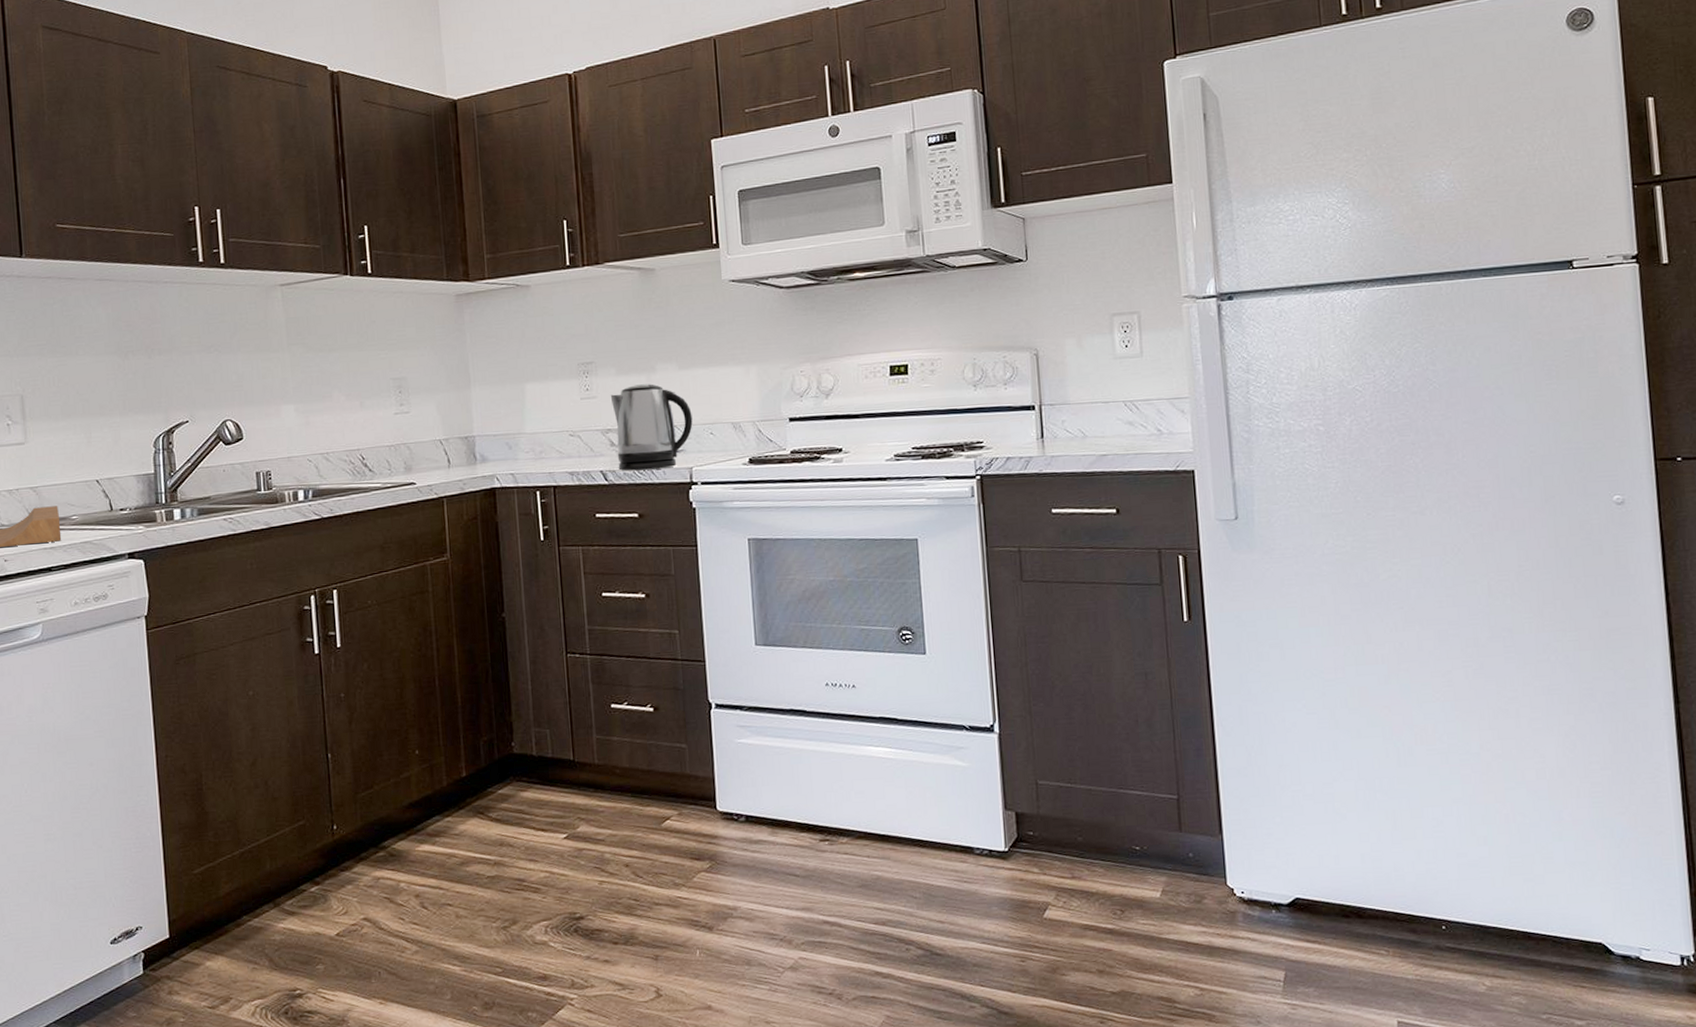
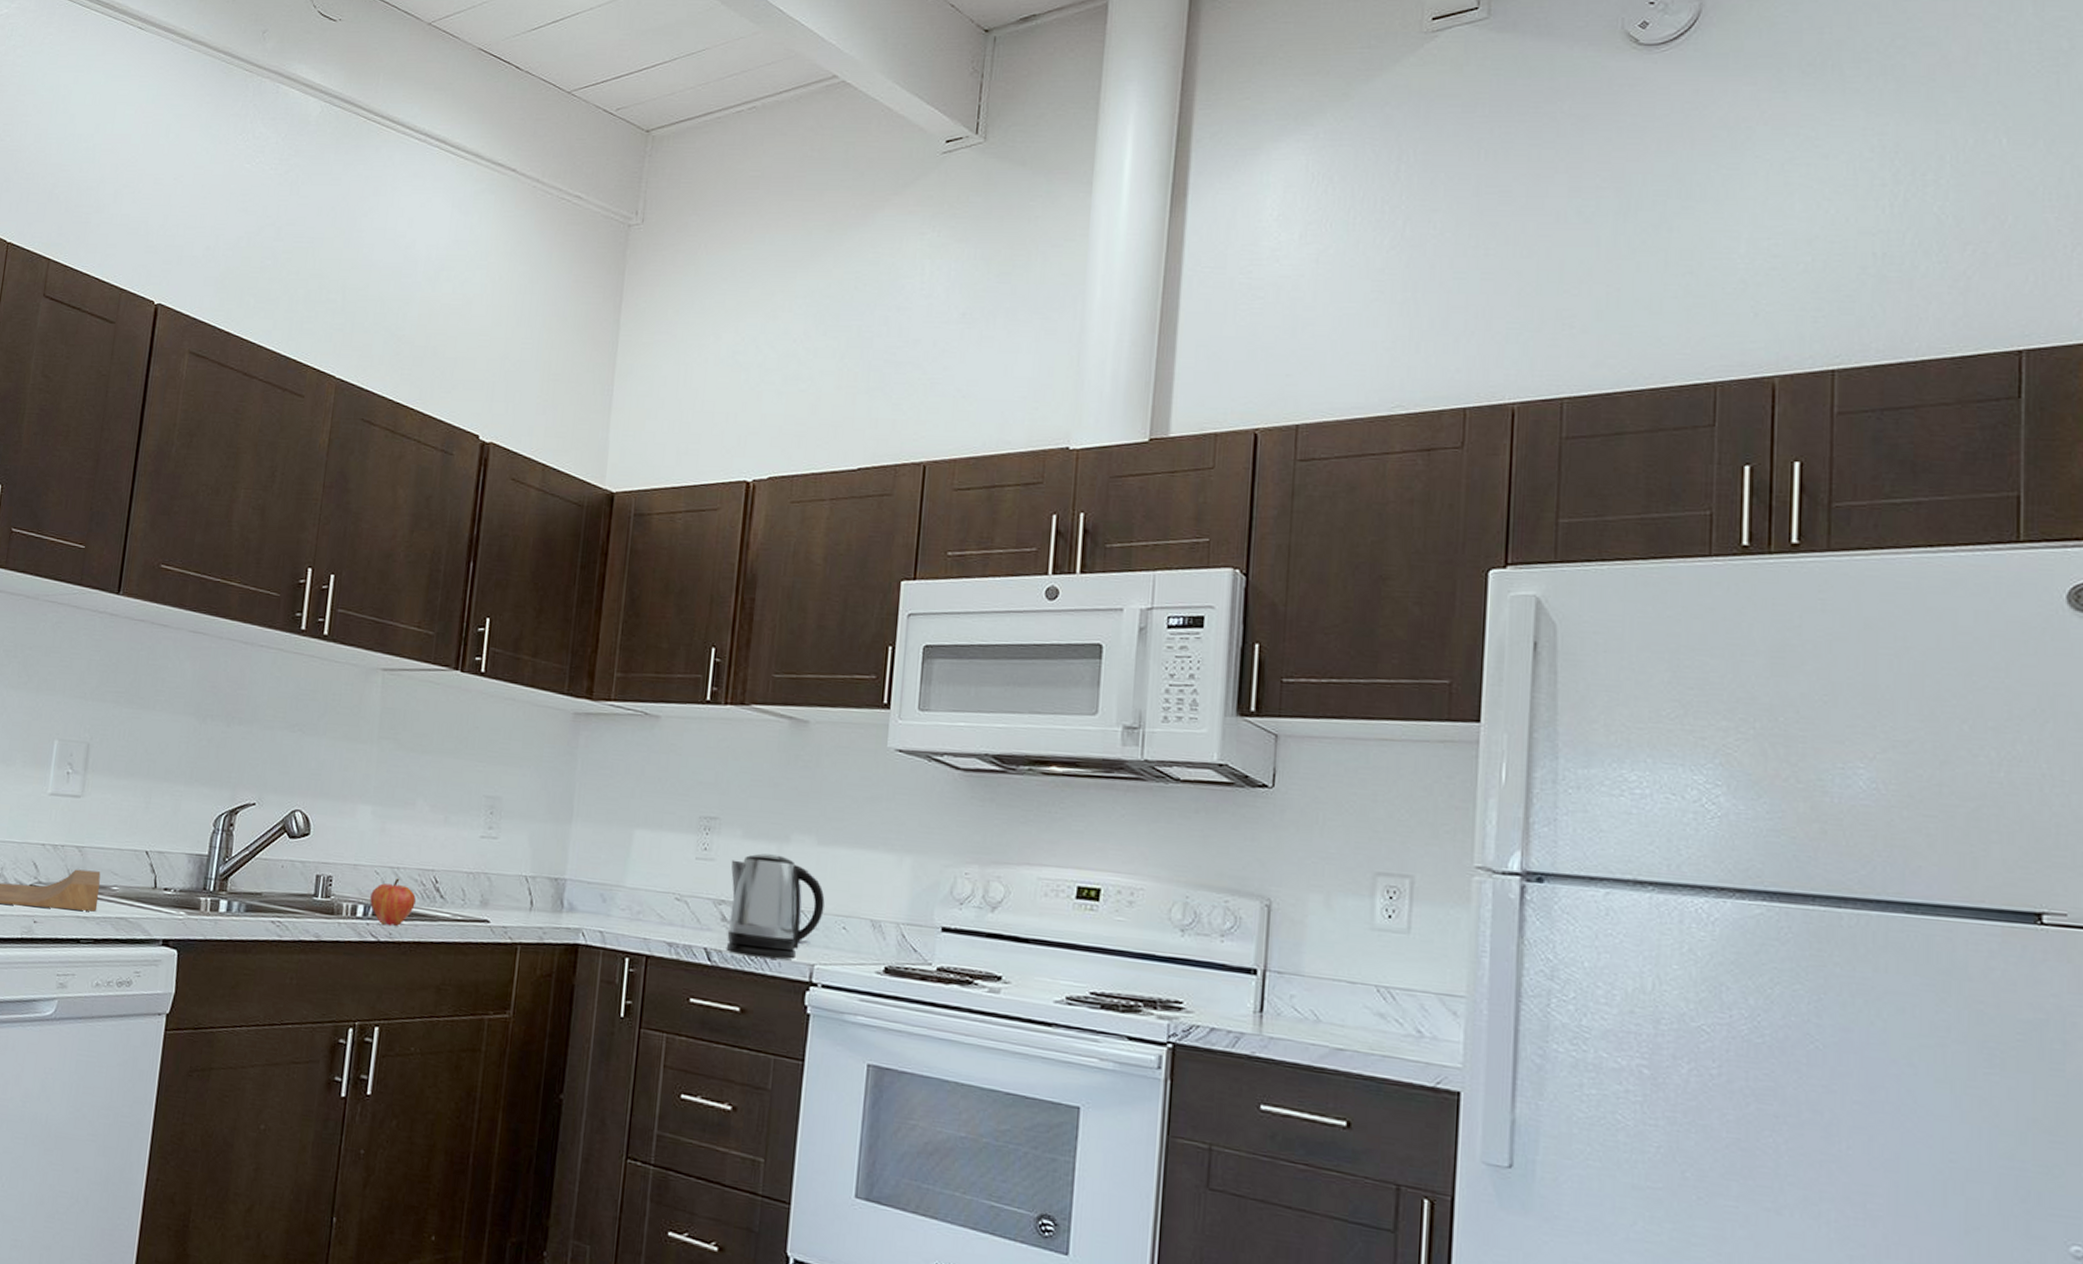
fruit: none [307,461,348,504] -> present [370,878,416,927]

